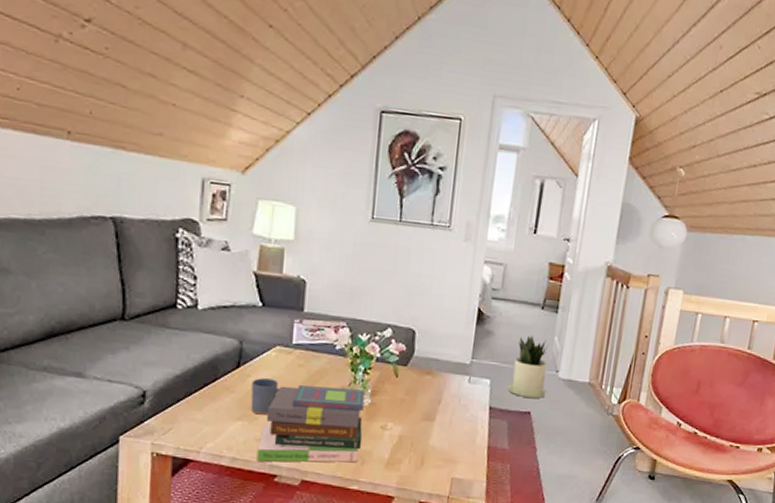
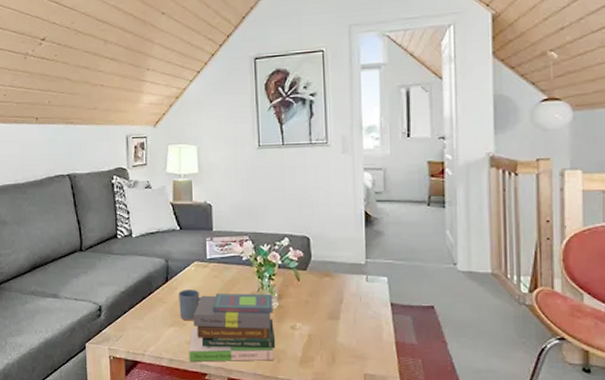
planter: present [508,334,549,399] -> none [406,231,447,293]

